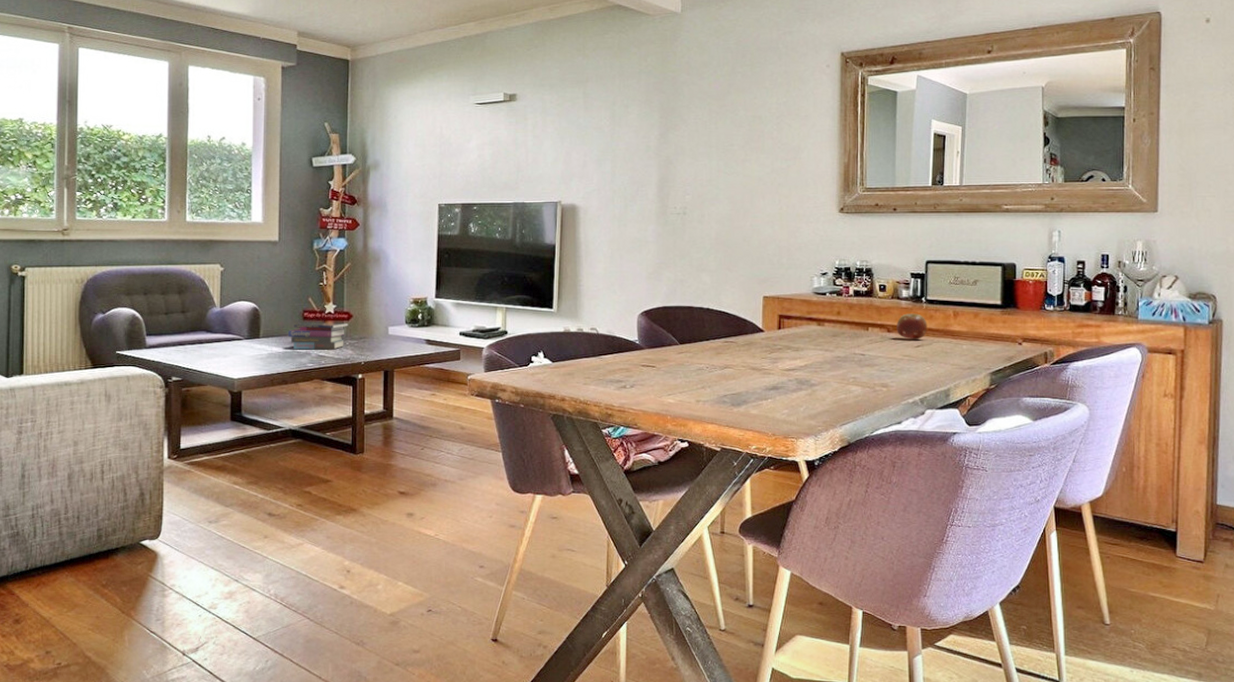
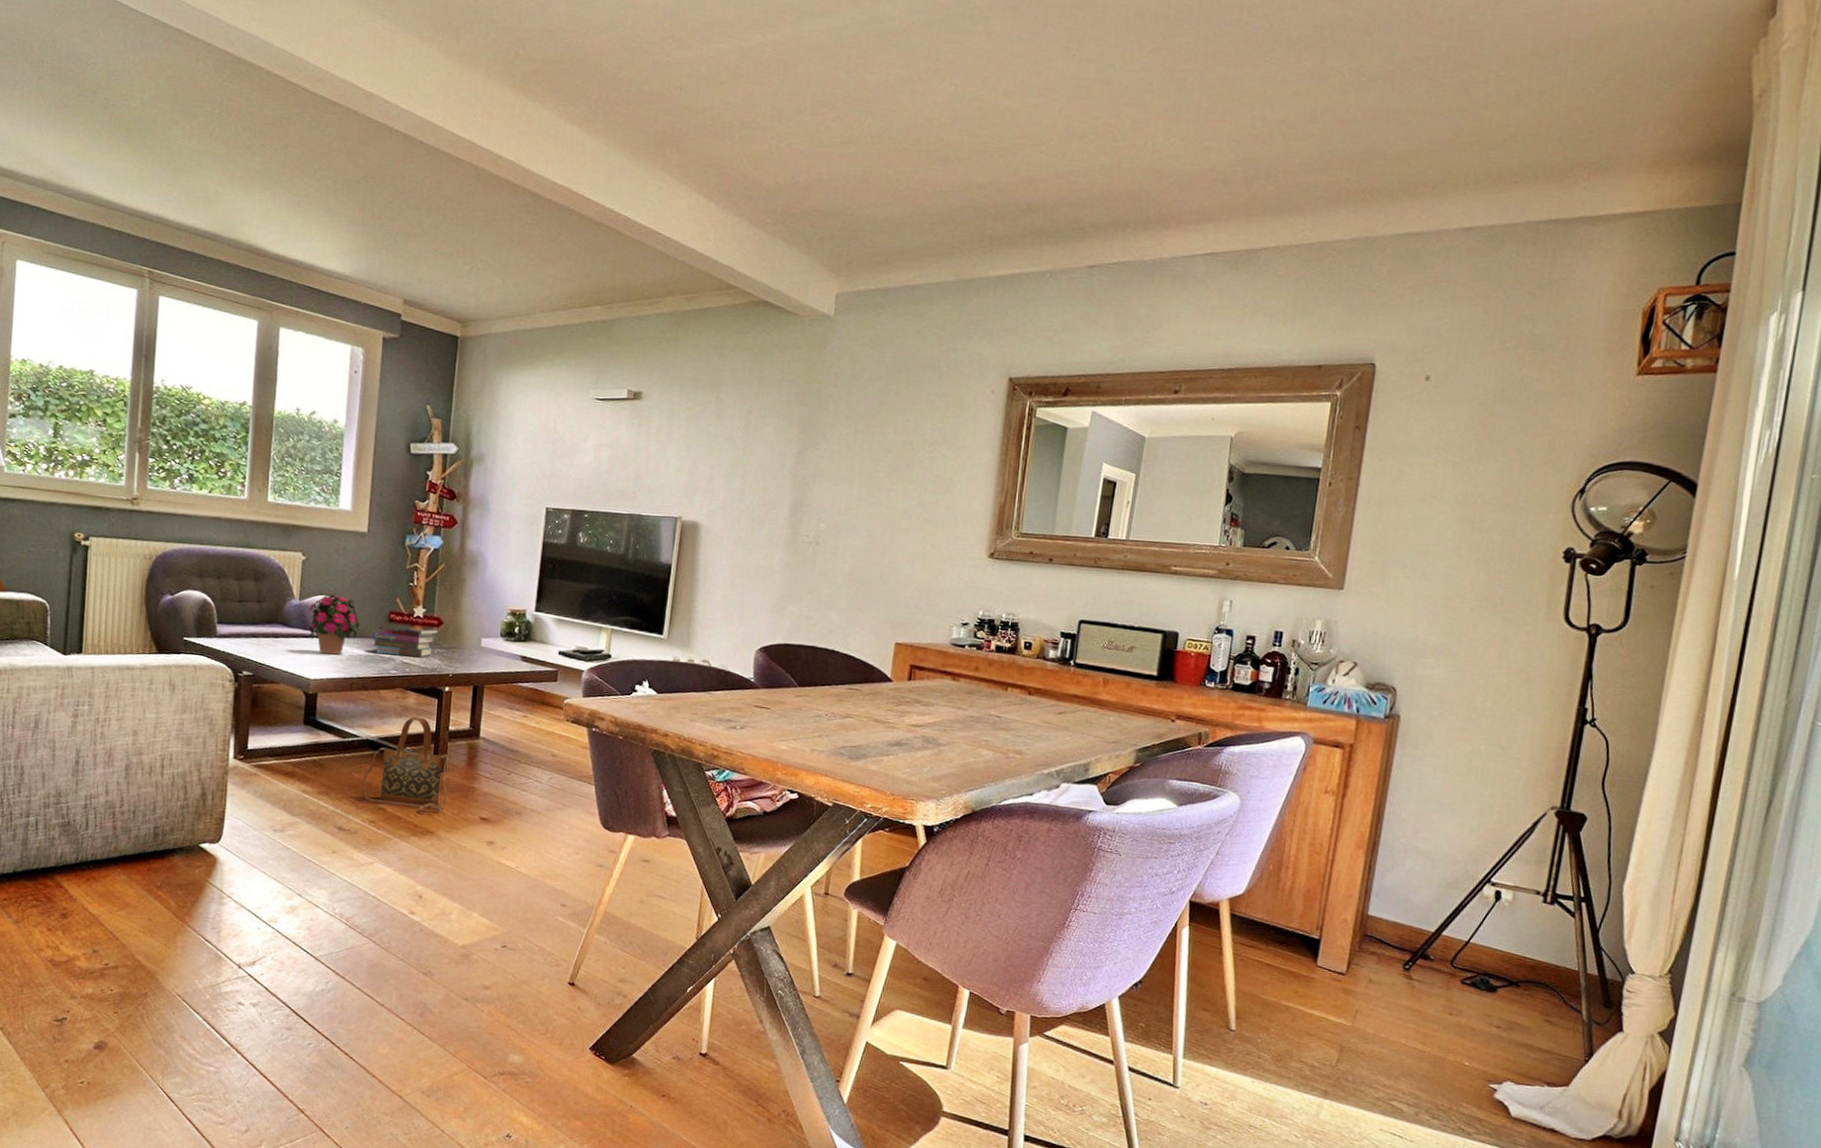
potted flower: none [228,299,277,354] -> present [307,594,360,655]
handbag: none [288,404,367,493] -> present [361,716,448,815]
fruit: present [897,313,928,340] -> none [1038,676,1074,706]

